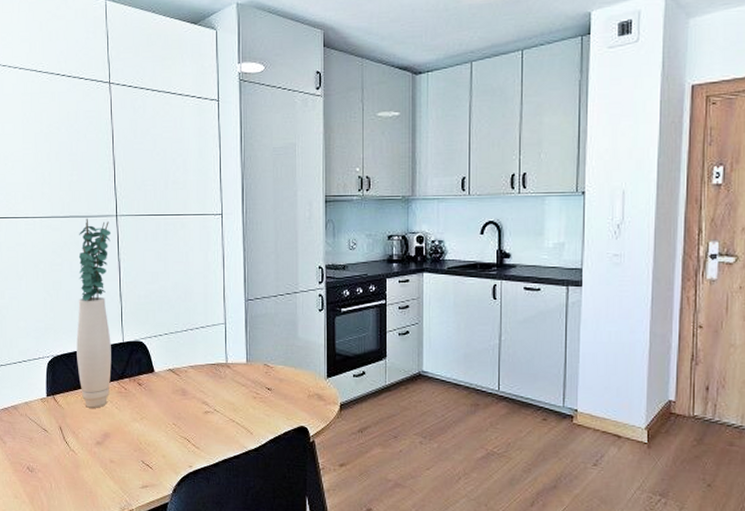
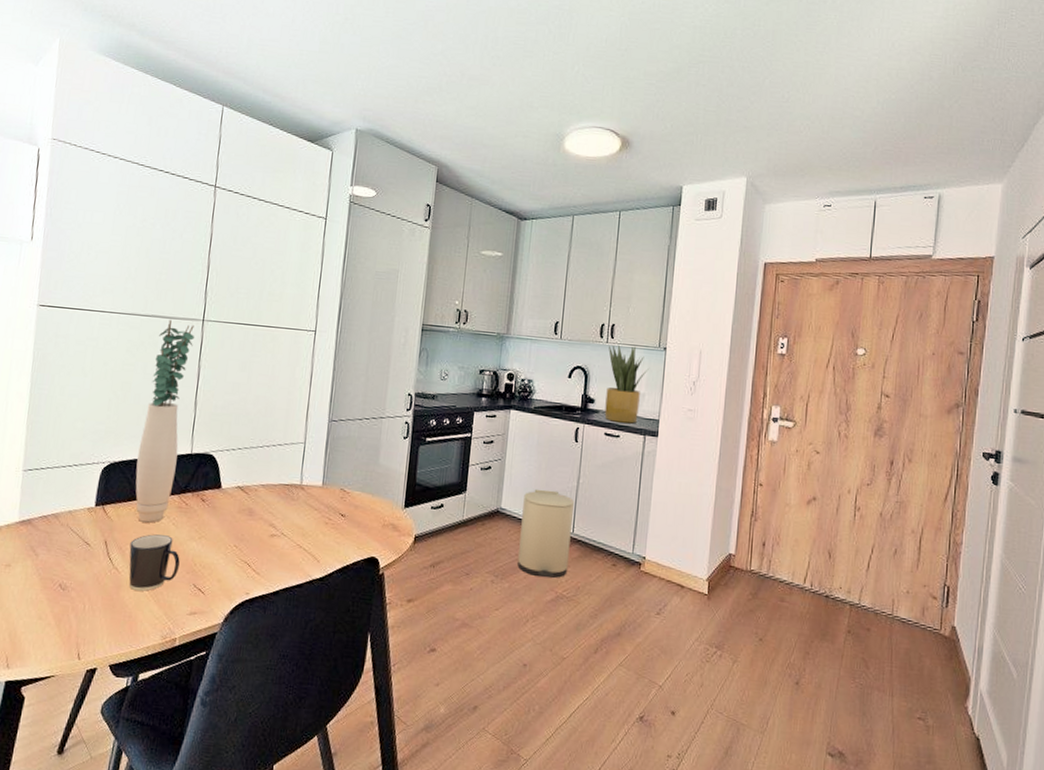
mug: none [81,418,127,469] -> present [128,534,180,591]
pedal bin: none [445,349,497,436] -> present [517,489,574,578]
planter: none [521,194,567,275] -> present [604,344,649,424]

